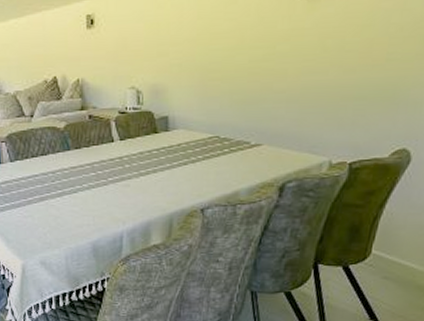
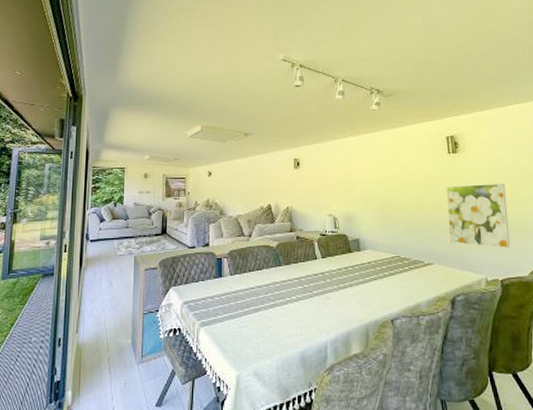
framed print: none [288,35,381,124] -> present [446,183,511,249]

